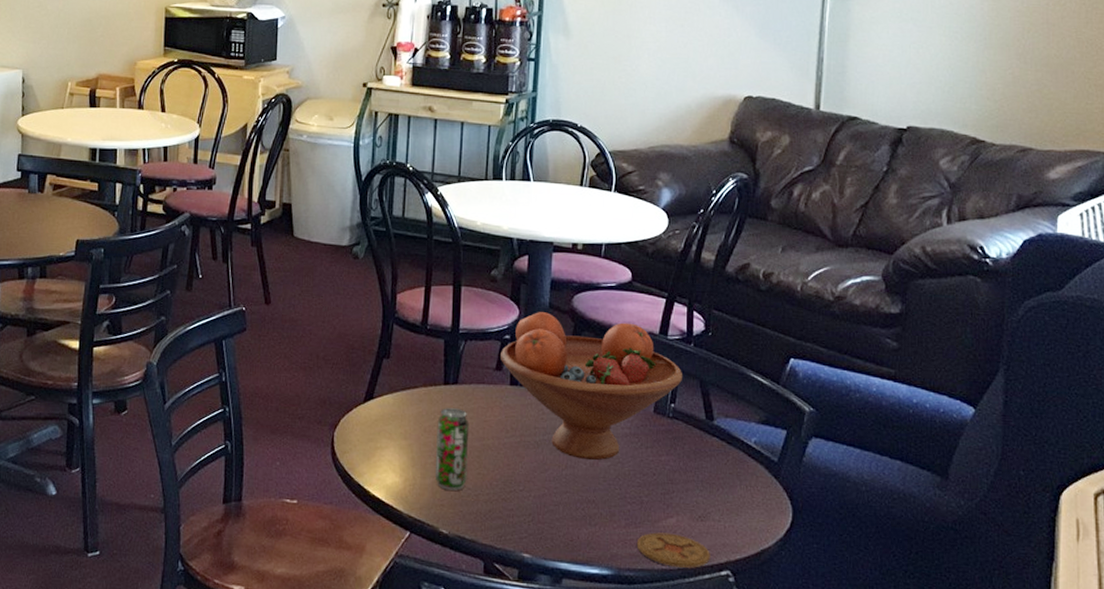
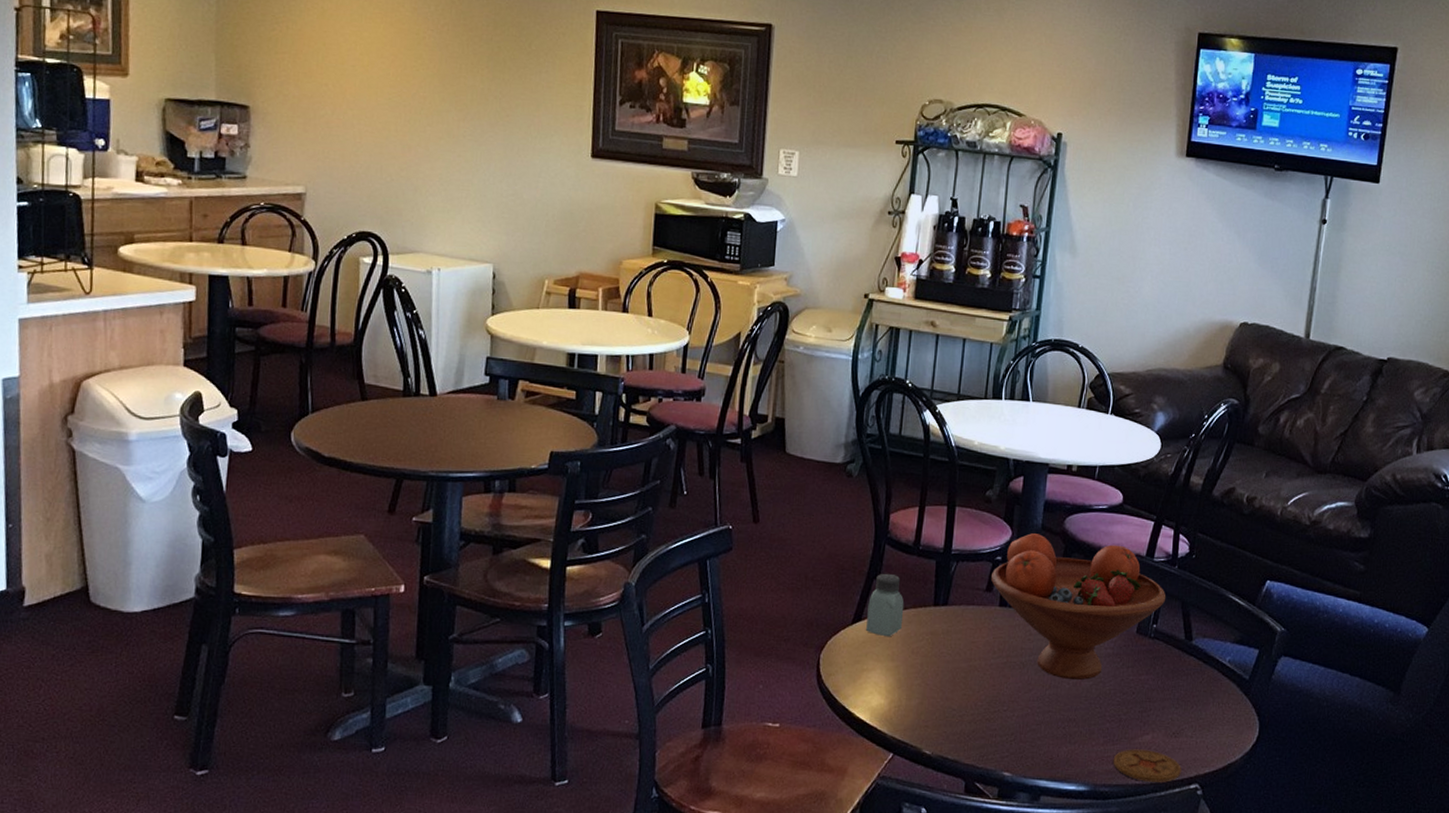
saltshaker: none [378,352,415,416] -> present [866,573,905,637]
beverage can: present [434,408,469,491] -> none [920,629,957,712]

